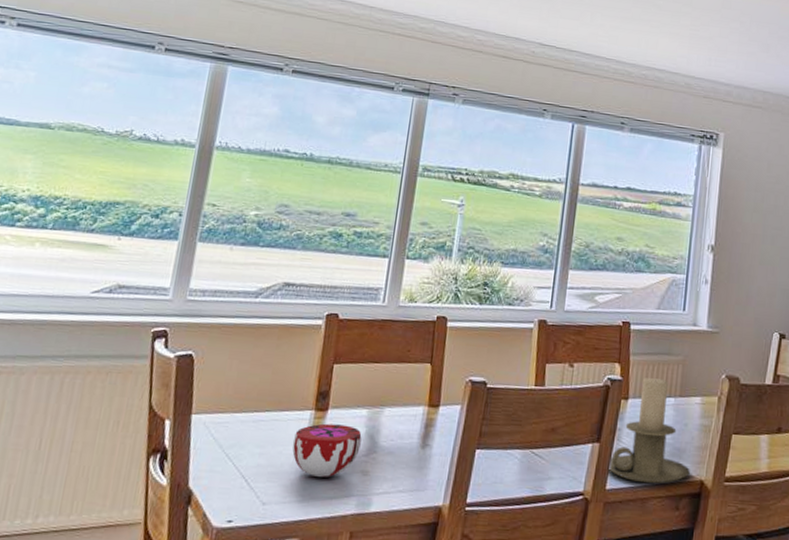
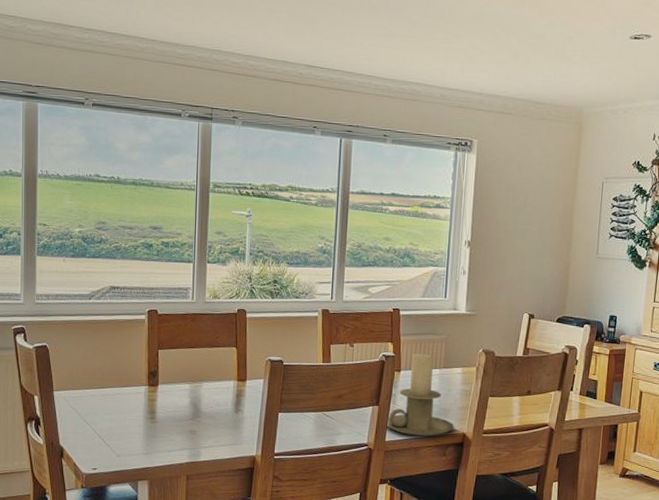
decorative bowl: present [292,423,362,477] -> none [134,396,187,436]

